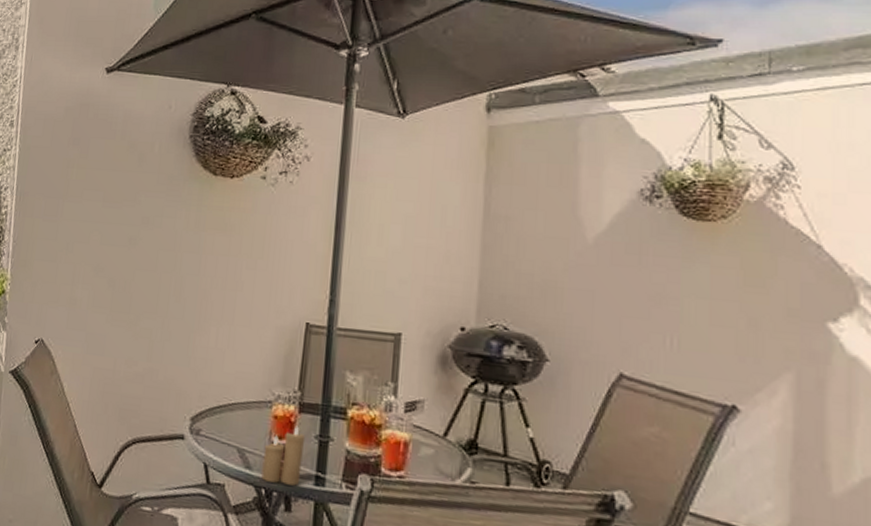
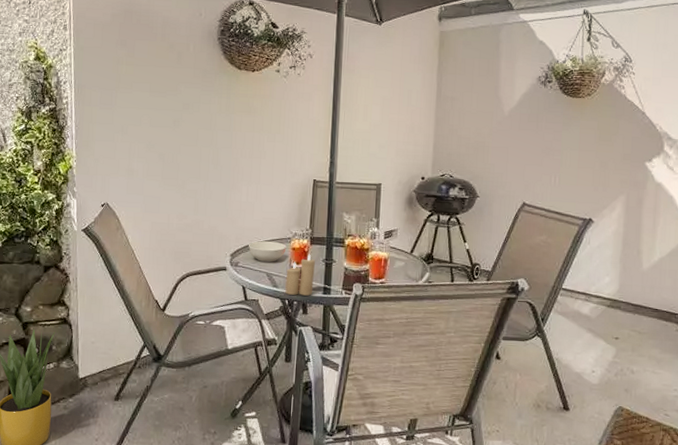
bowl: none [214,402,266,434] -> present [248,241,287,262]

